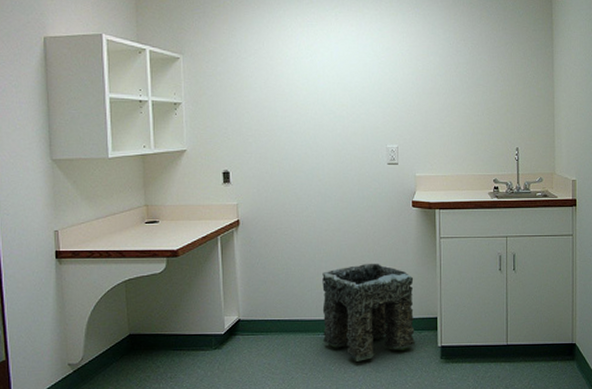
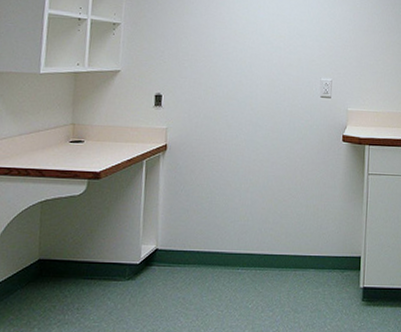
stone arch: present [322,263,416,362] -> none [241,196,340,300]

